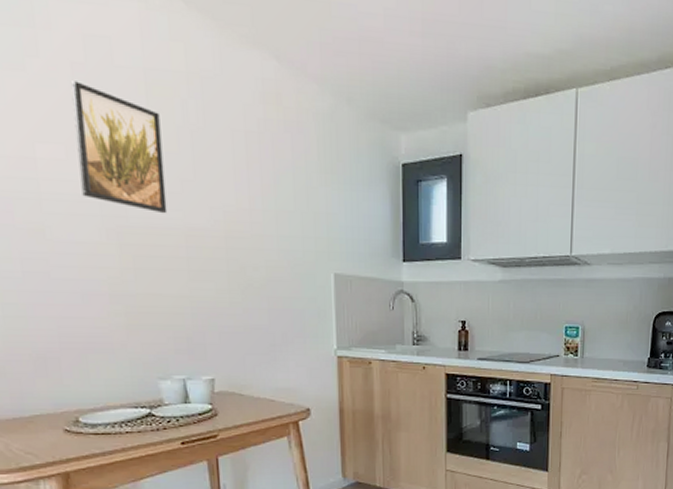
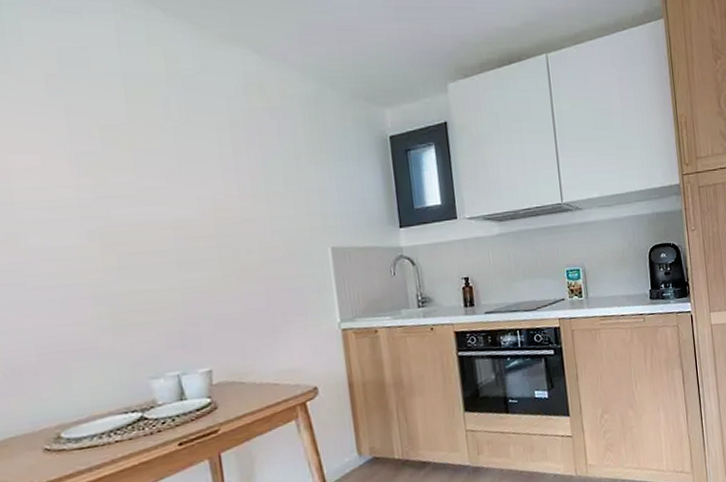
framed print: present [70,81,168,214] -> none [45,91,153,210]

